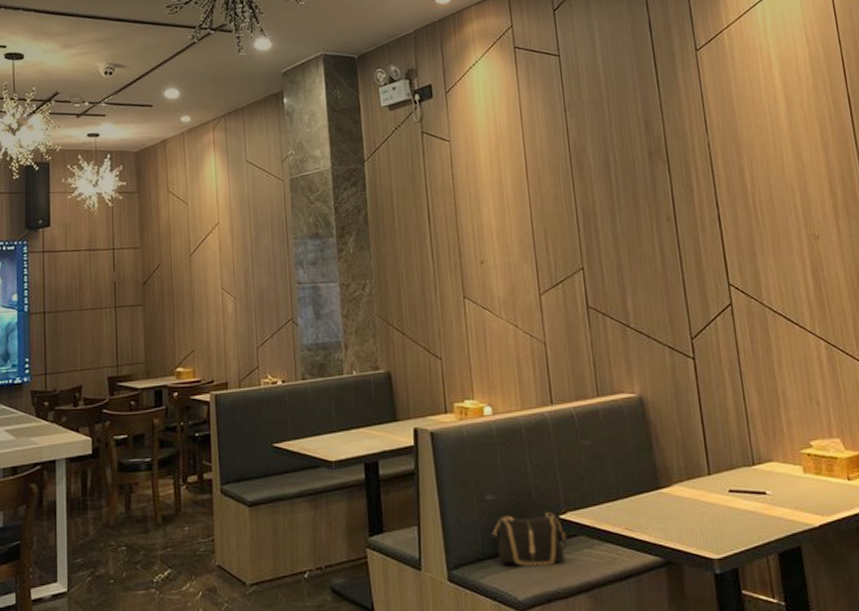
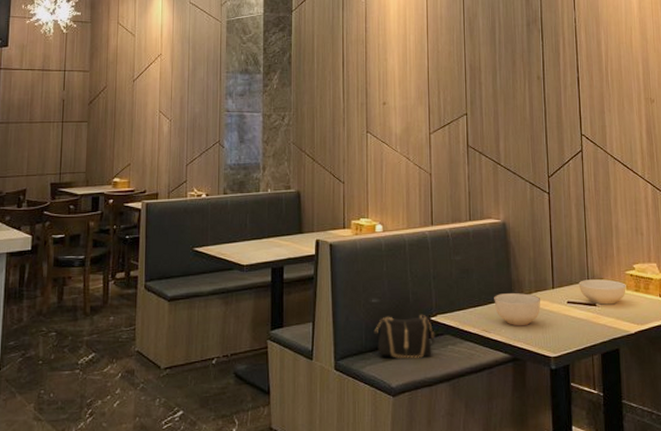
bowl: none [635,481,696,523] -> present [494,292,541,326]
bowl: none [741,461,804,493] -> present [578,279,626,305]

